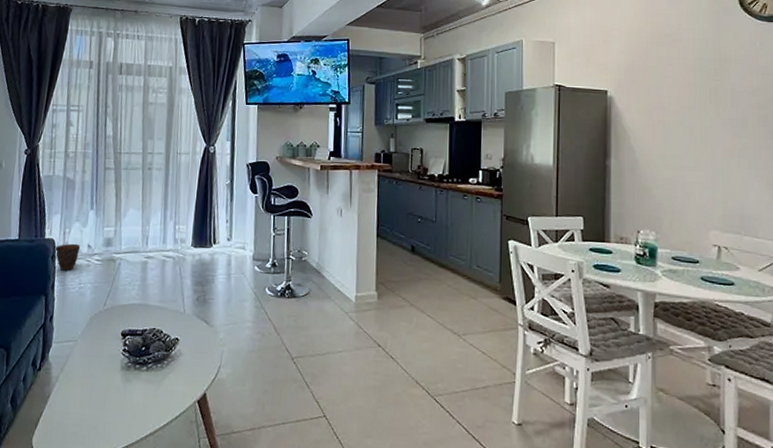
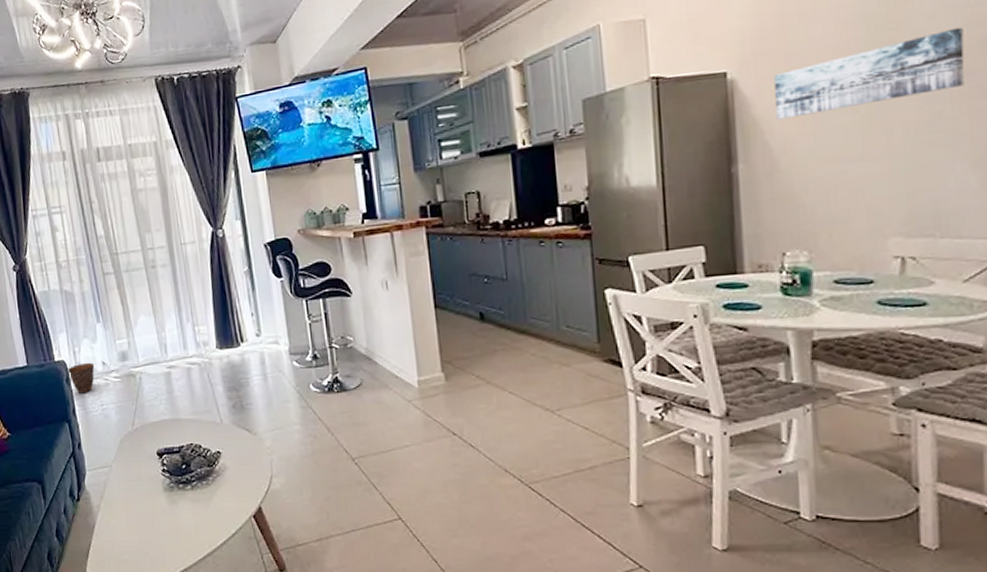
wall art: none [639,87,763,132] -> present [774,27,965,120]

